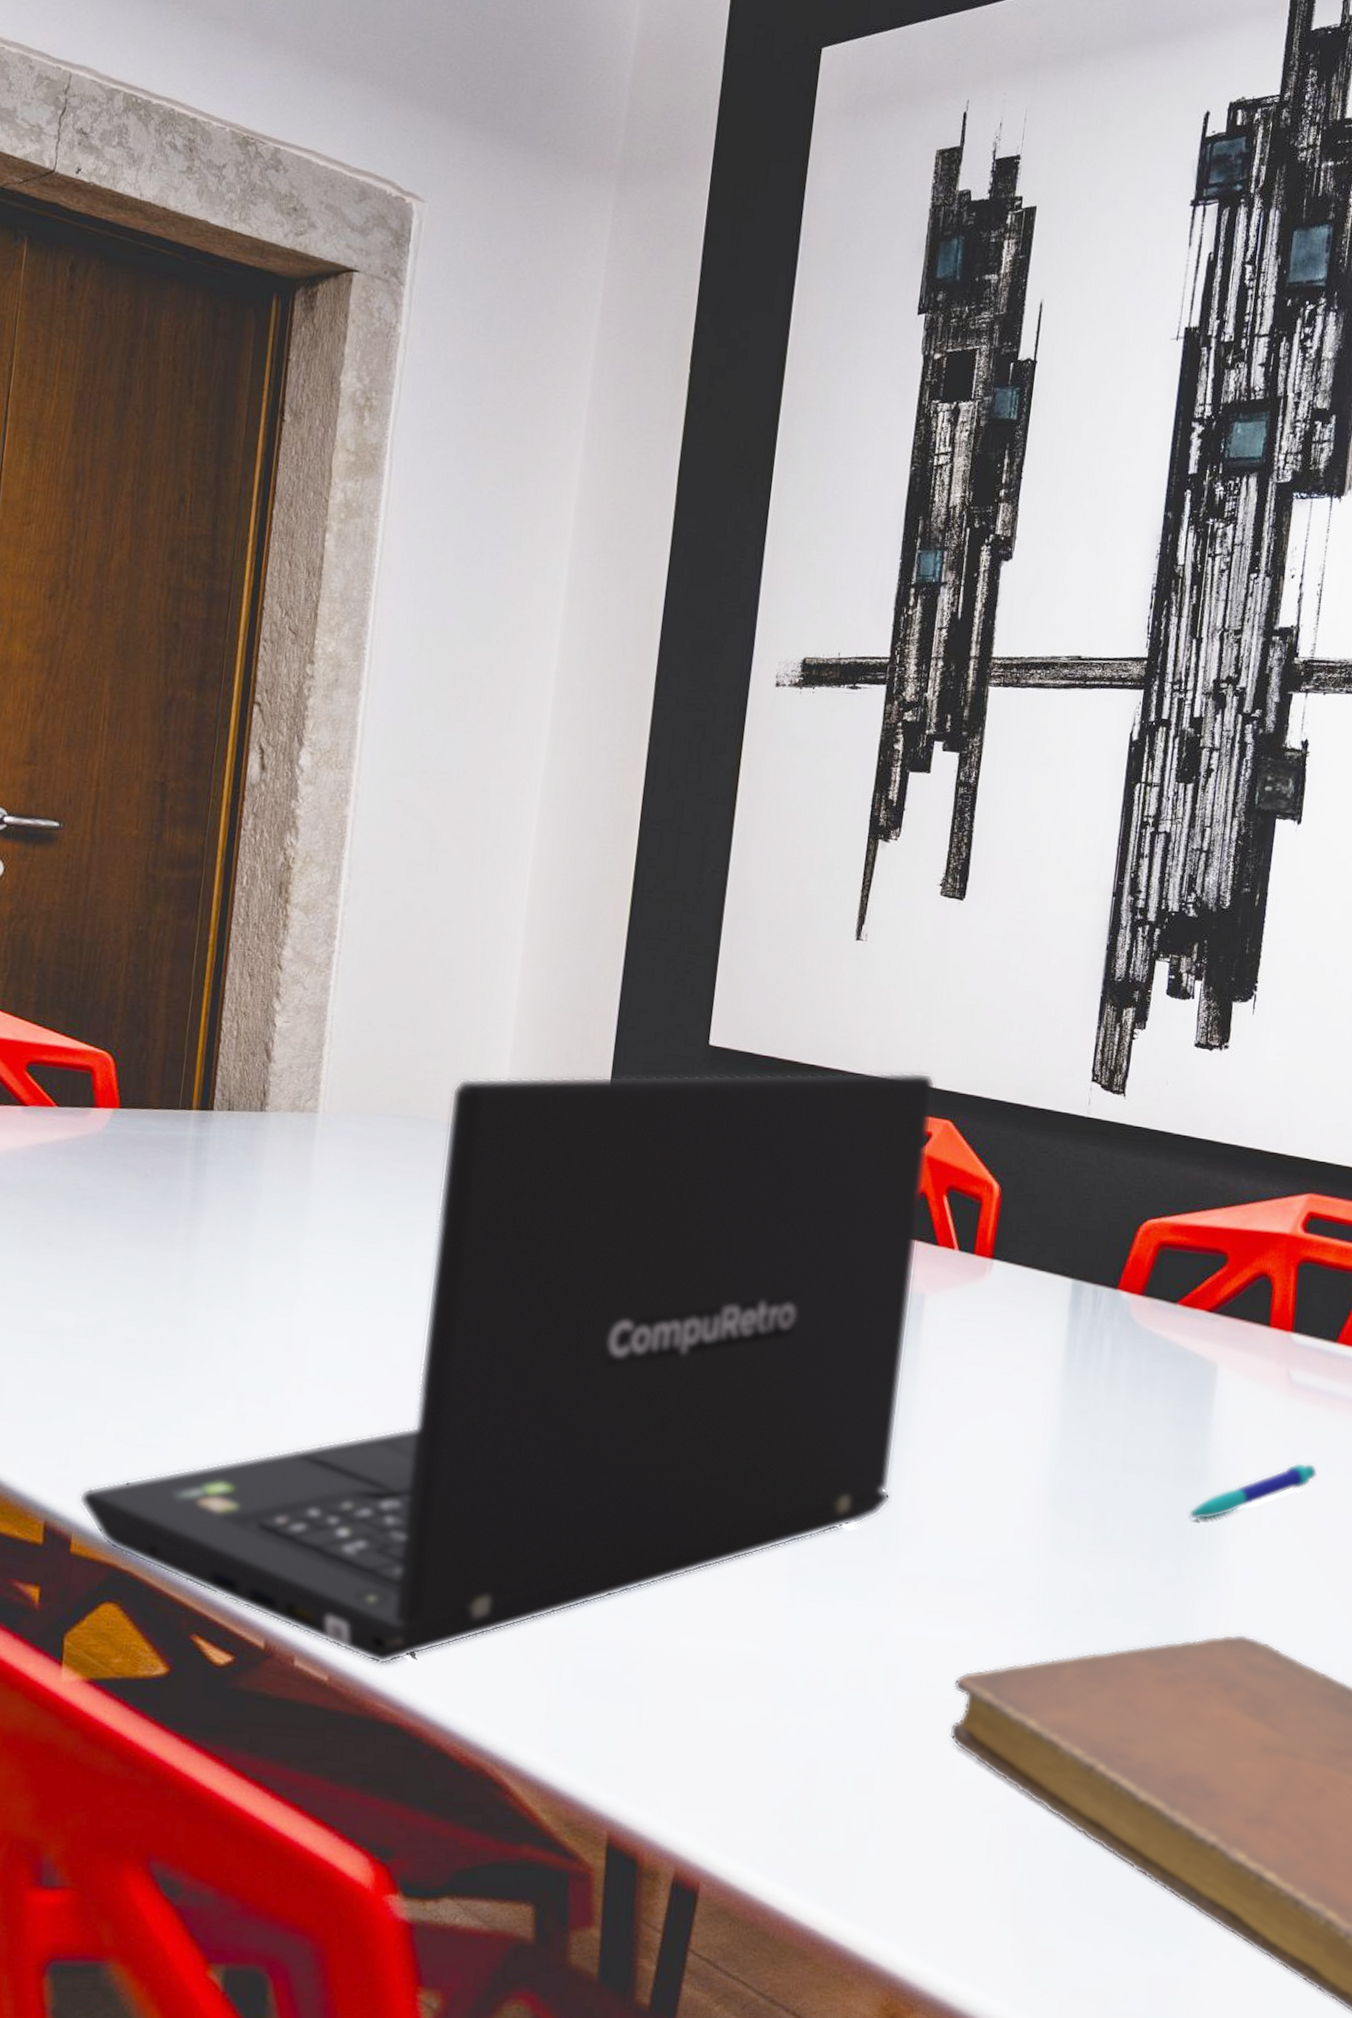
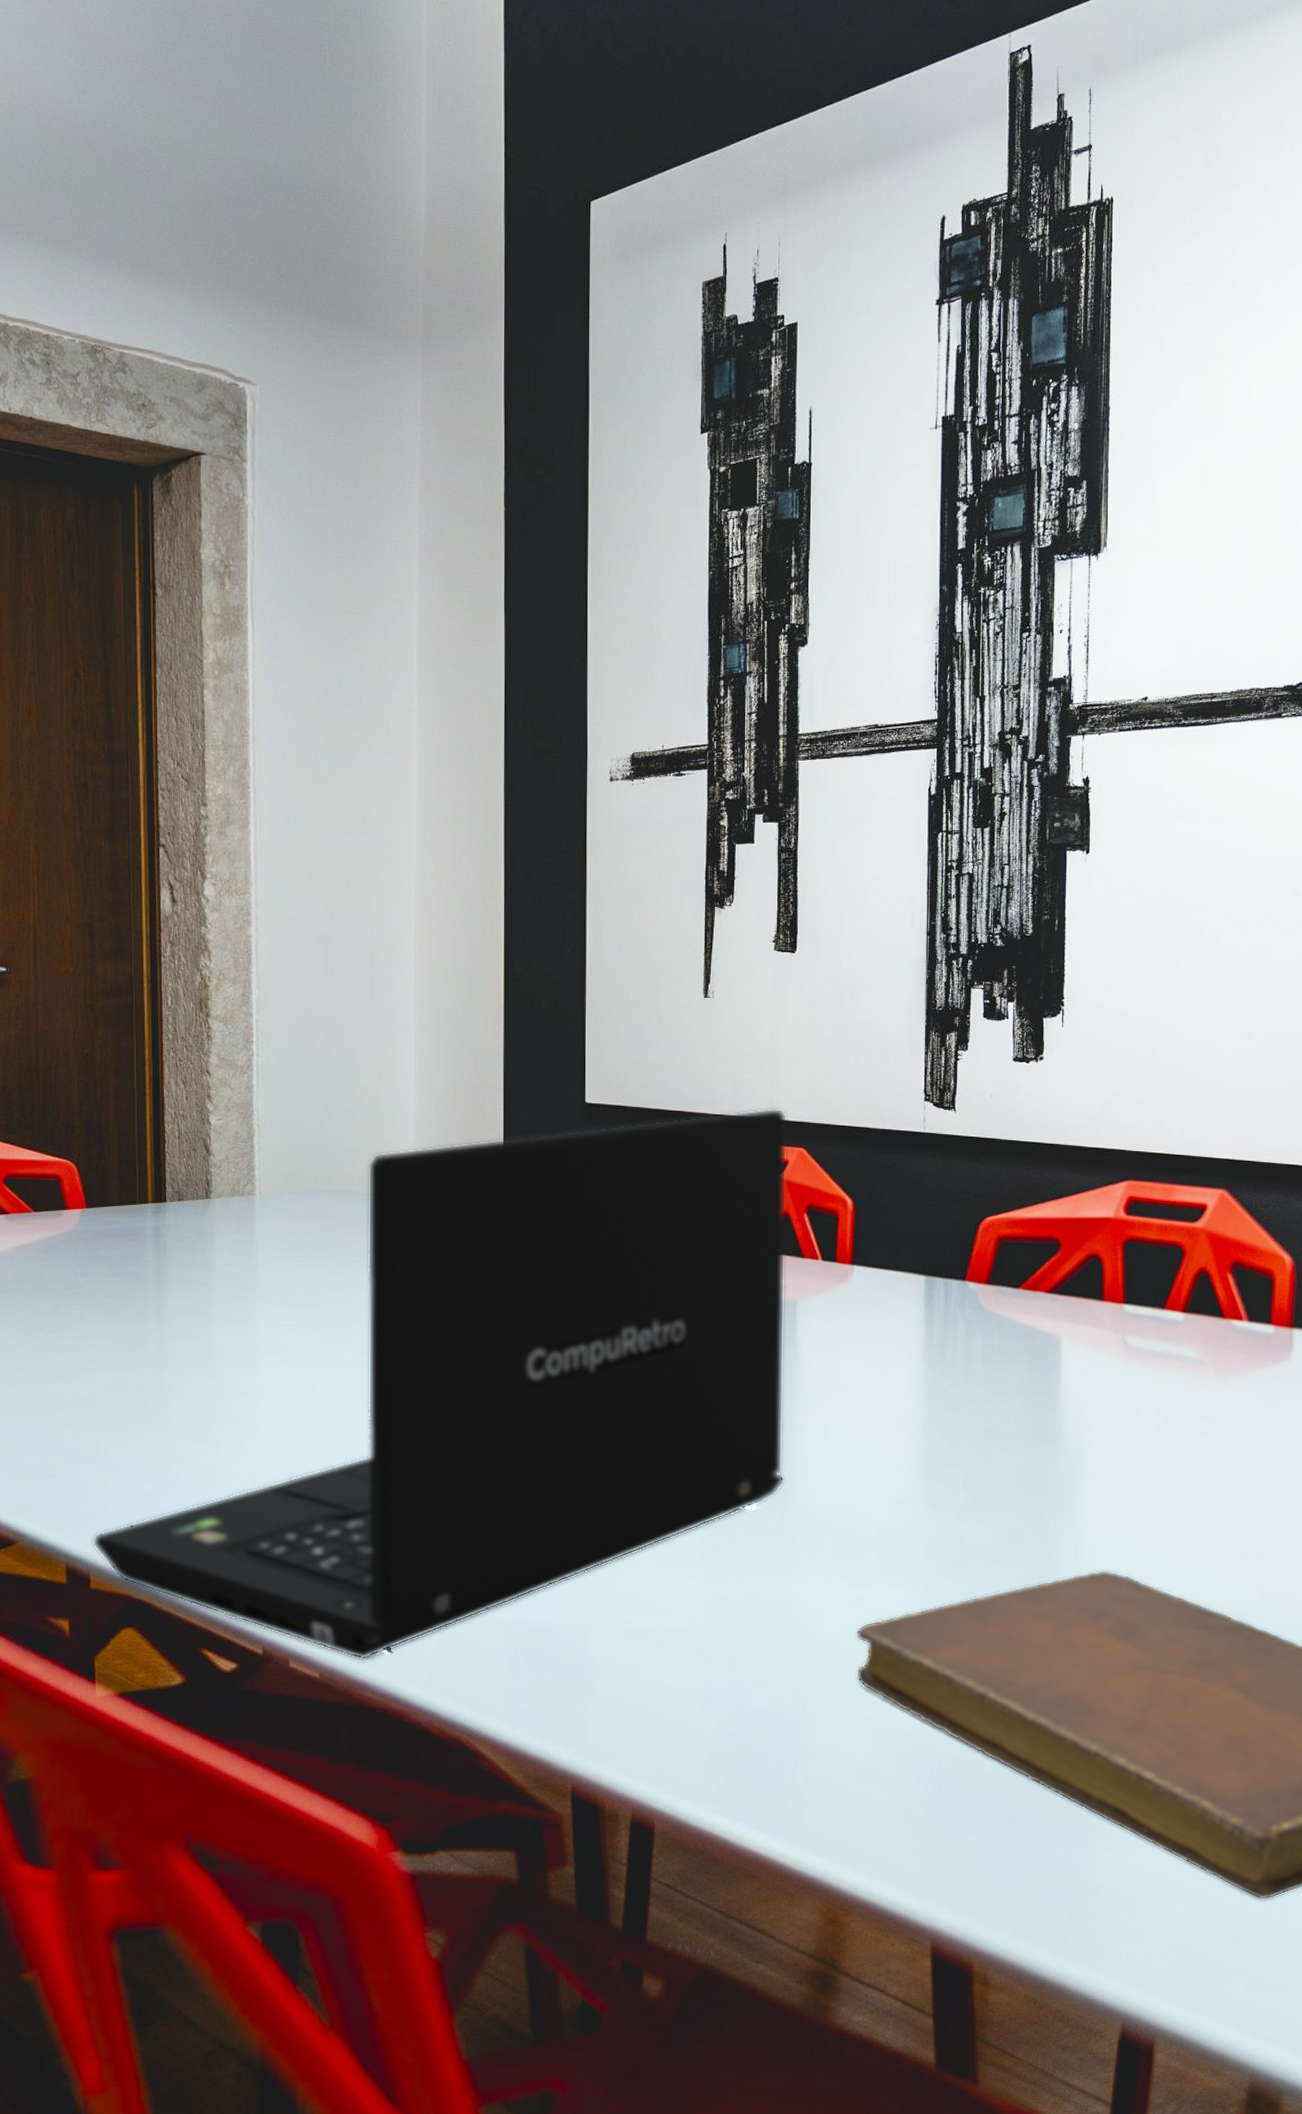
pen: present [1187,1463,1318,1520] -> none [1046,1416,1158,1475]

